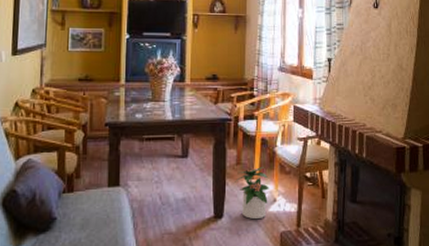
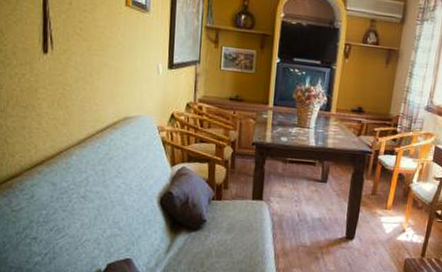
potted plant: present [233,167,269,220] -> none [367,199,400,245]

